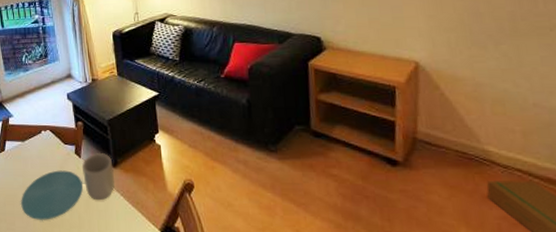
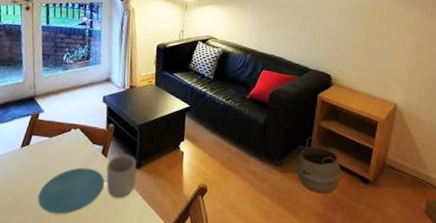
woven basket: none [295,113,359,181] -> present [295,136,342,193]

